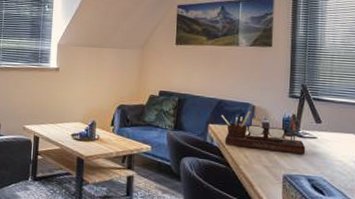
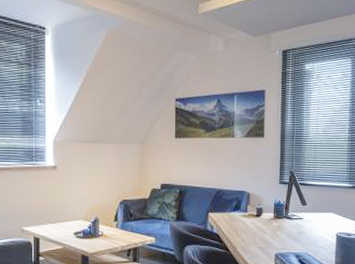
desk organizer: present [221,110,306,154] -> none [219,197,294,234]

